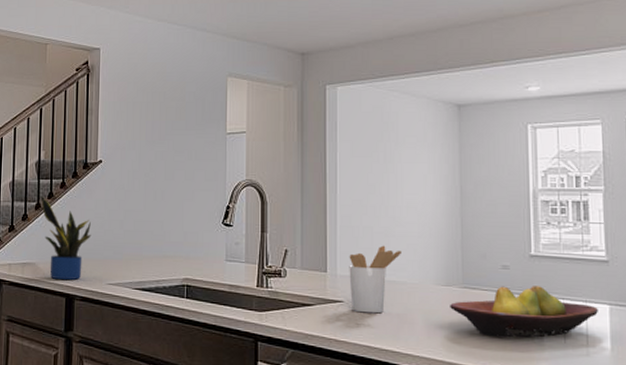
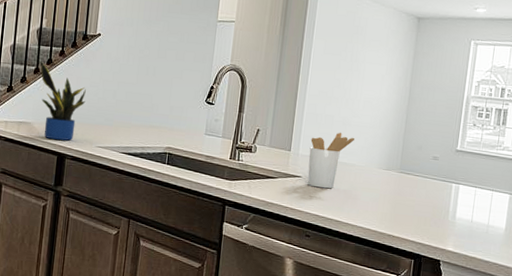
fruit bowl: present [450,286,598,338] -> none [387,173,501,217]

